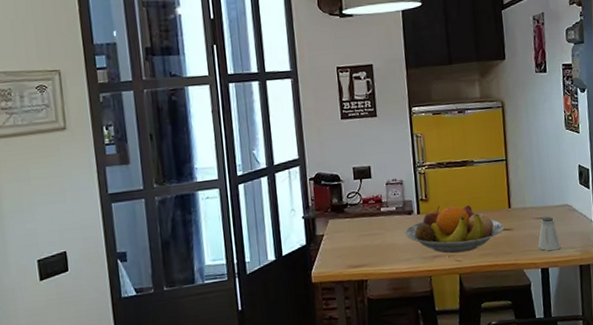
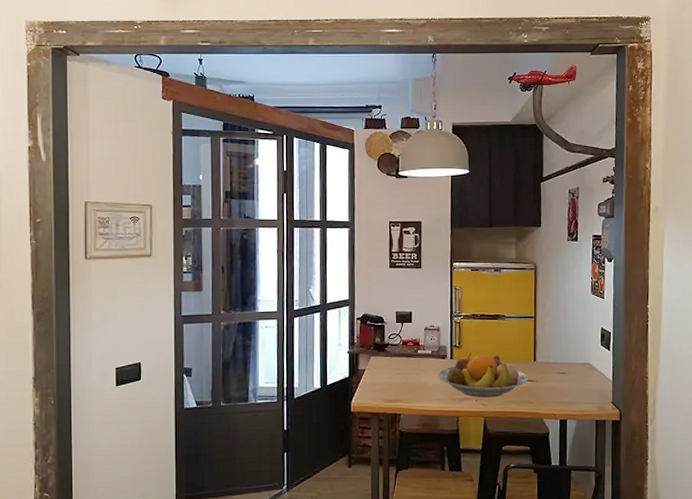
saltshaker: present [538,216,560,251] -> none [558,372,579,405]

